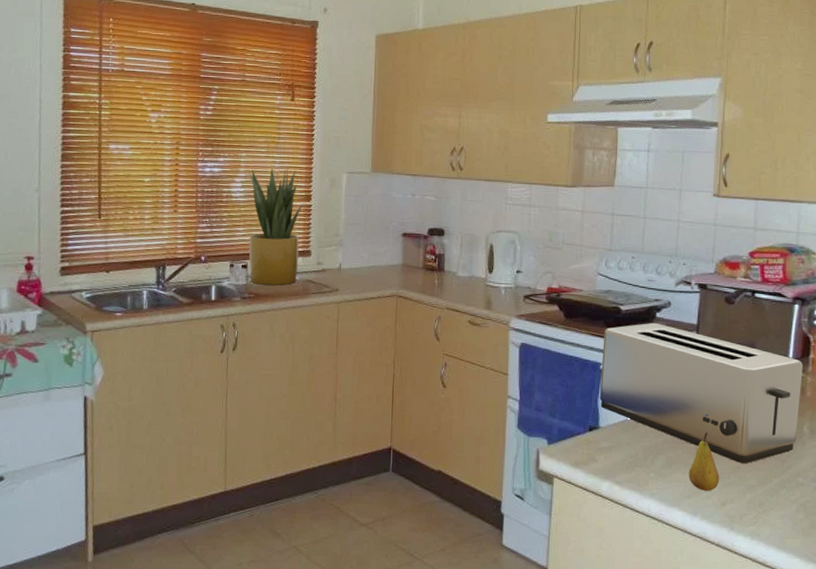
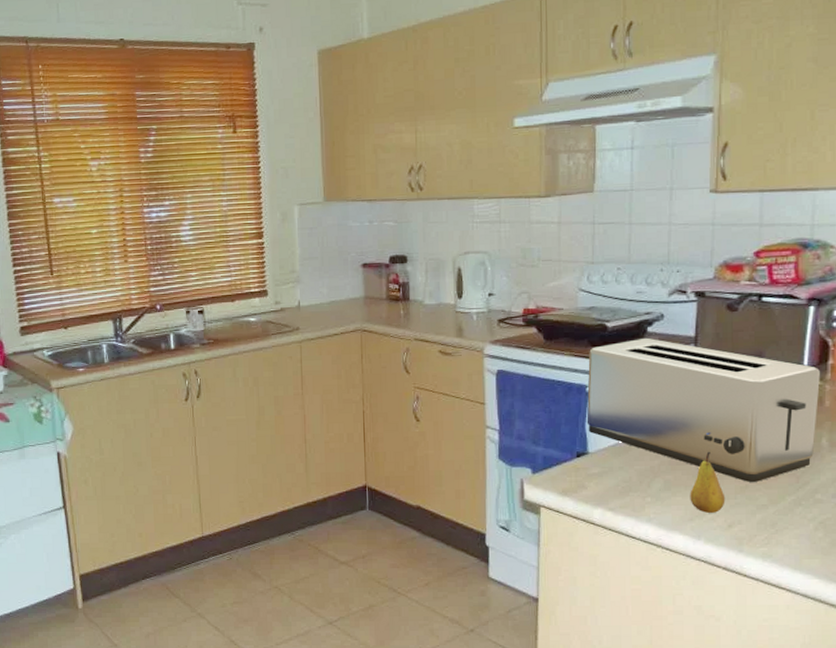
planter: present [248,167,304,286] -> none [195,205,256,330]

